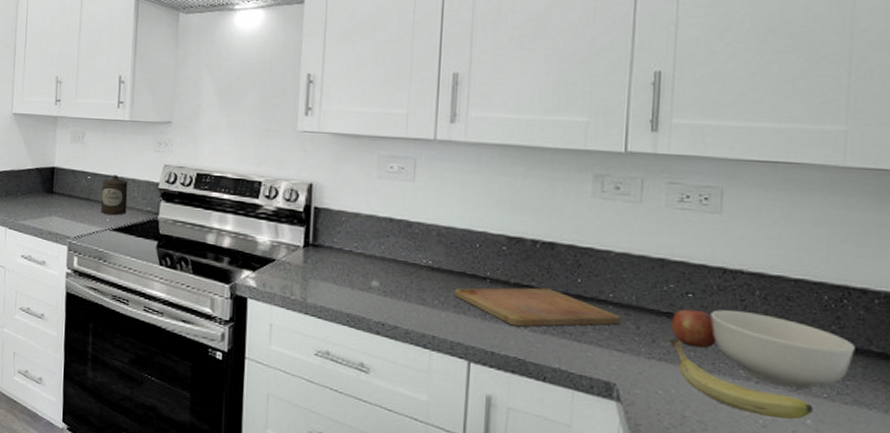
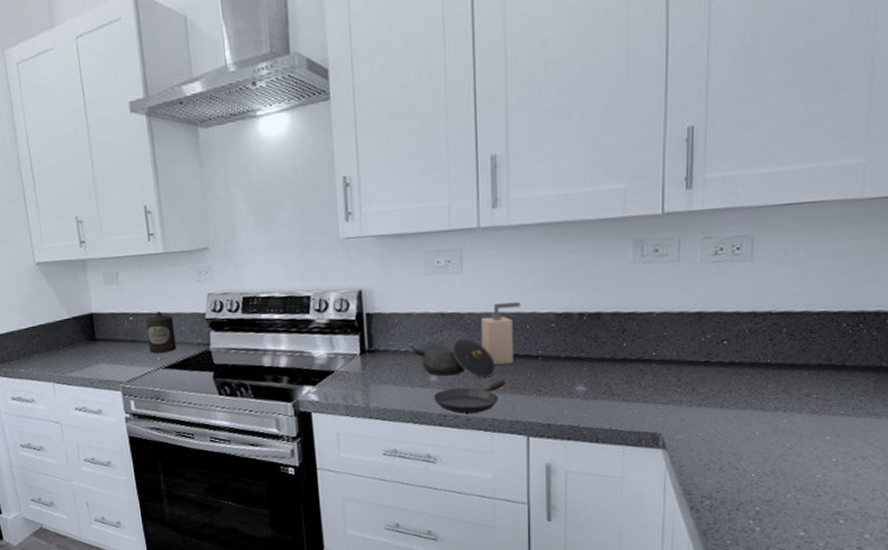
cooking pot: none [355,245,441,292] -> present [411,338,496,378]
frying pan: none [373,296,449,328] -> present [433,379,505,414]
soap dispenser: none [427,217,472,281] -> present [480,302,521,365]
cutting board: present [454,287,620,327] -> none [509,357,663,397]
banana: present [669,337,813,420] -> none [707,383,832,440]
fruit: present [671,309,716,348] -> none [709,355,749,389]
bowl: present [710,309,855,389] -> none [743,349,868,411]

